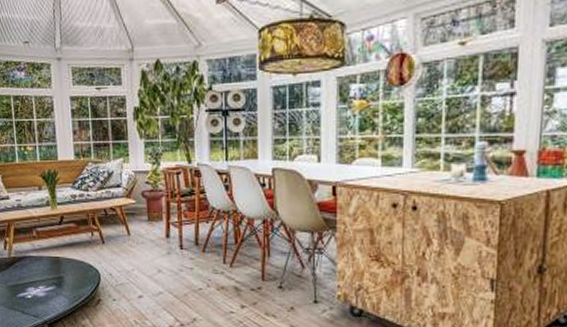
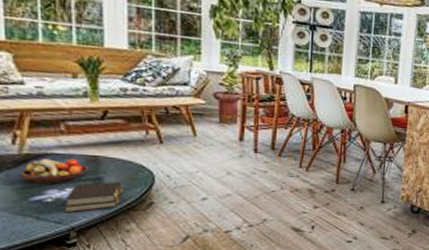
fruit bowl: none [11,260,53,283] -> present [21,158,88,184]
bible: none [38,280,78,308] -> present [64,182,123,213]

